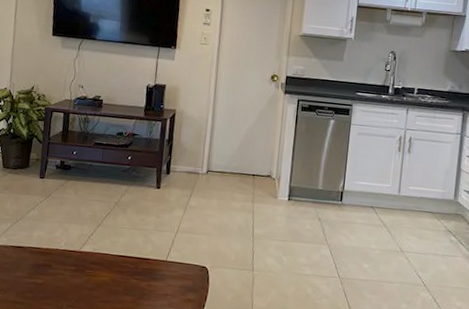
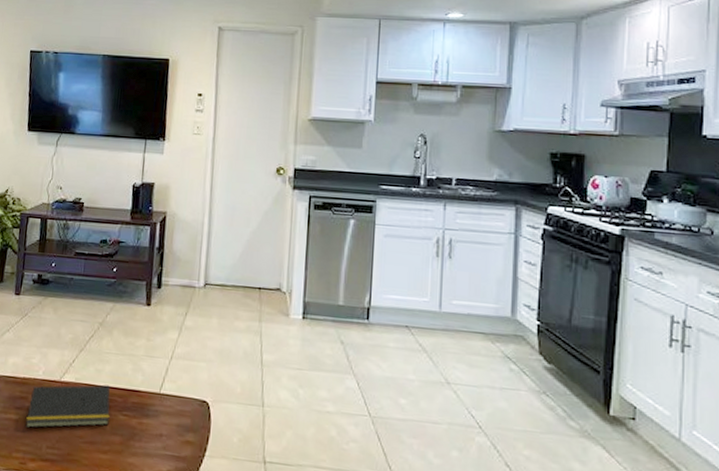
notepad: none [48,254,124,290] -> present [25,385,110,428]

